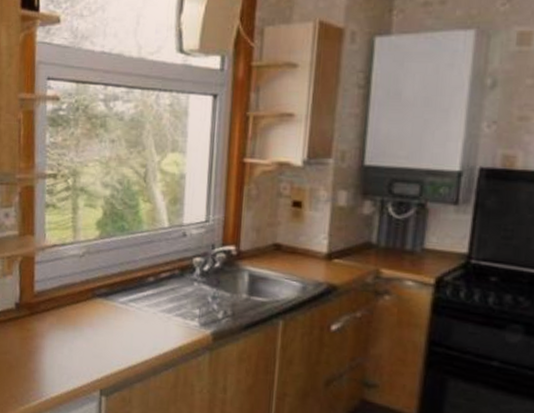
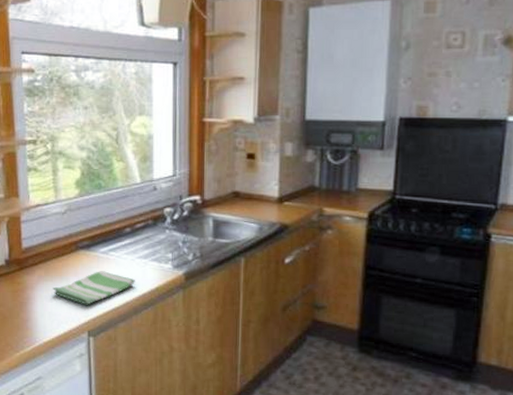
dish towel: none [64,323,156,360] -> present [53,271,135,305]

